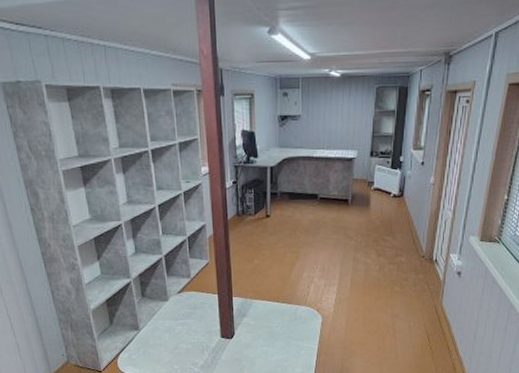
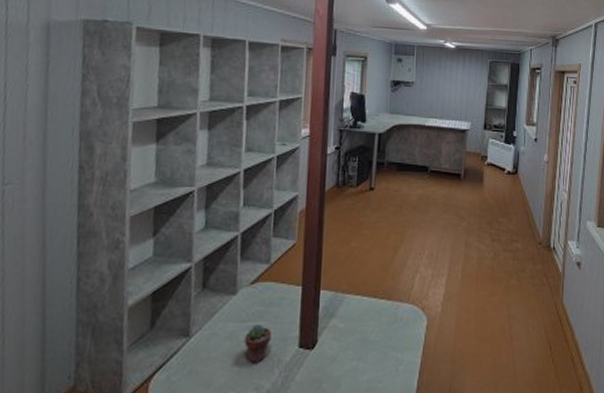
potted succulent: none [179,321,199,348] -> present [244,324,272,364]

